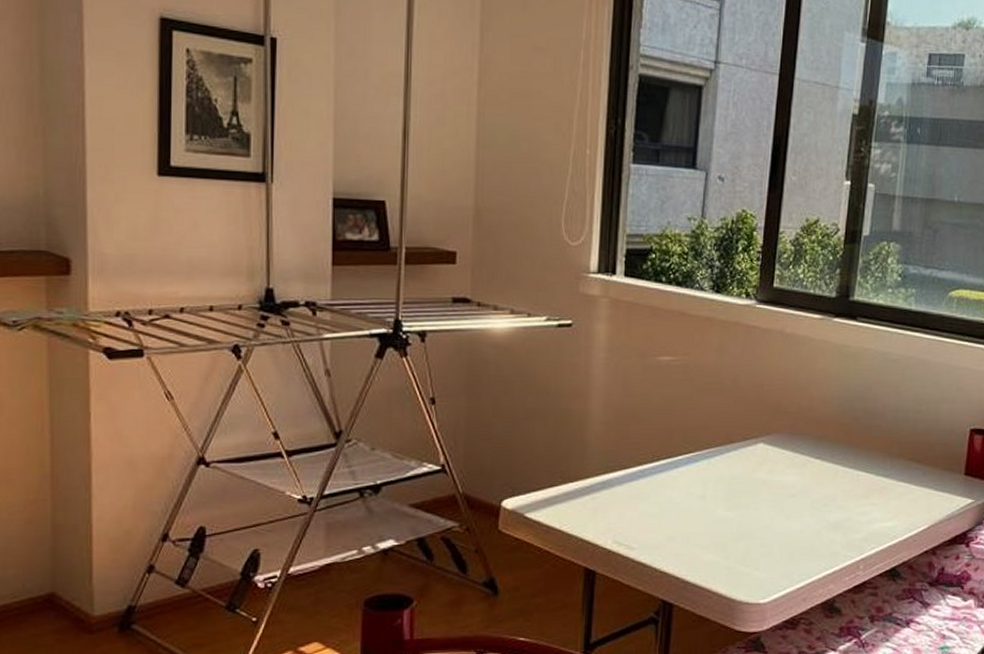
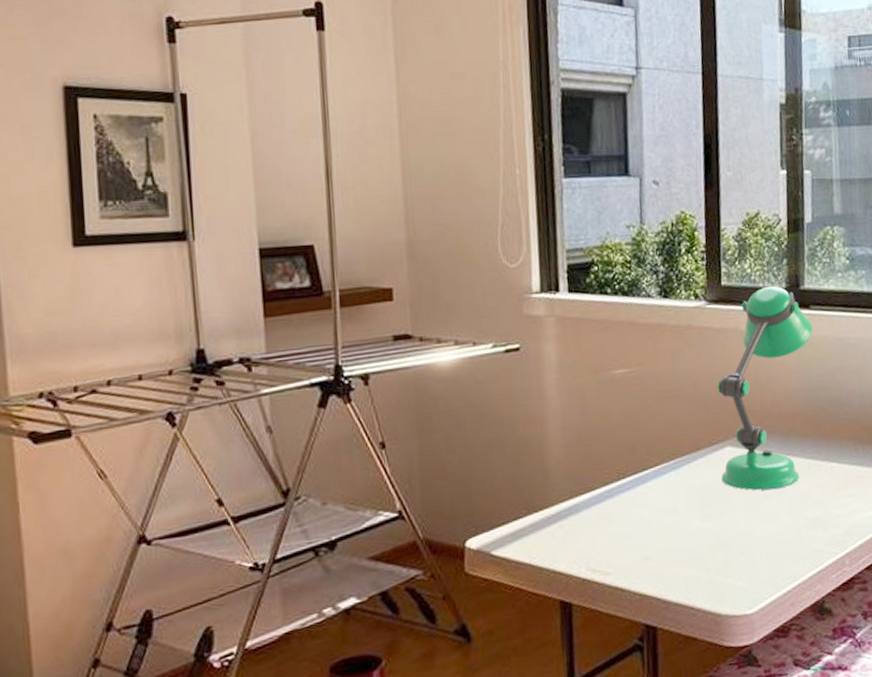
desk lamp: none [751,293,857,488] -> present [717,286,813,491]

